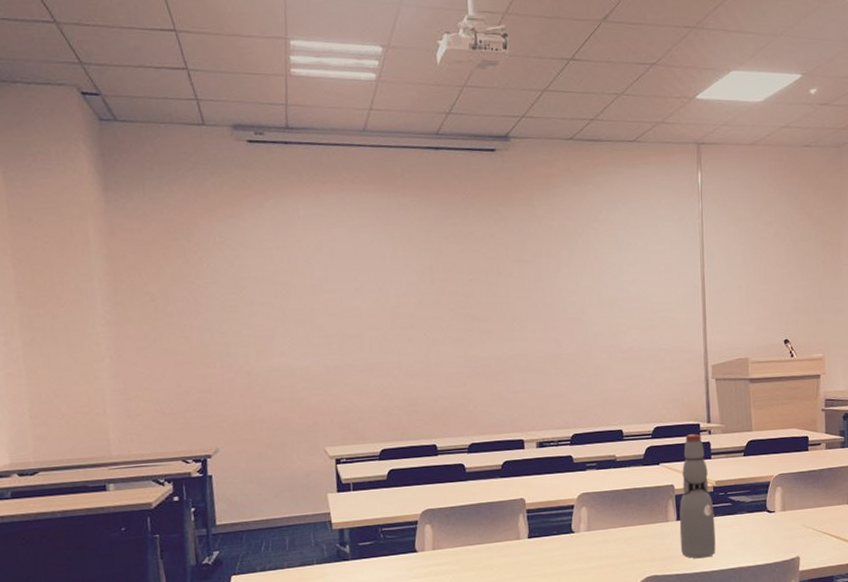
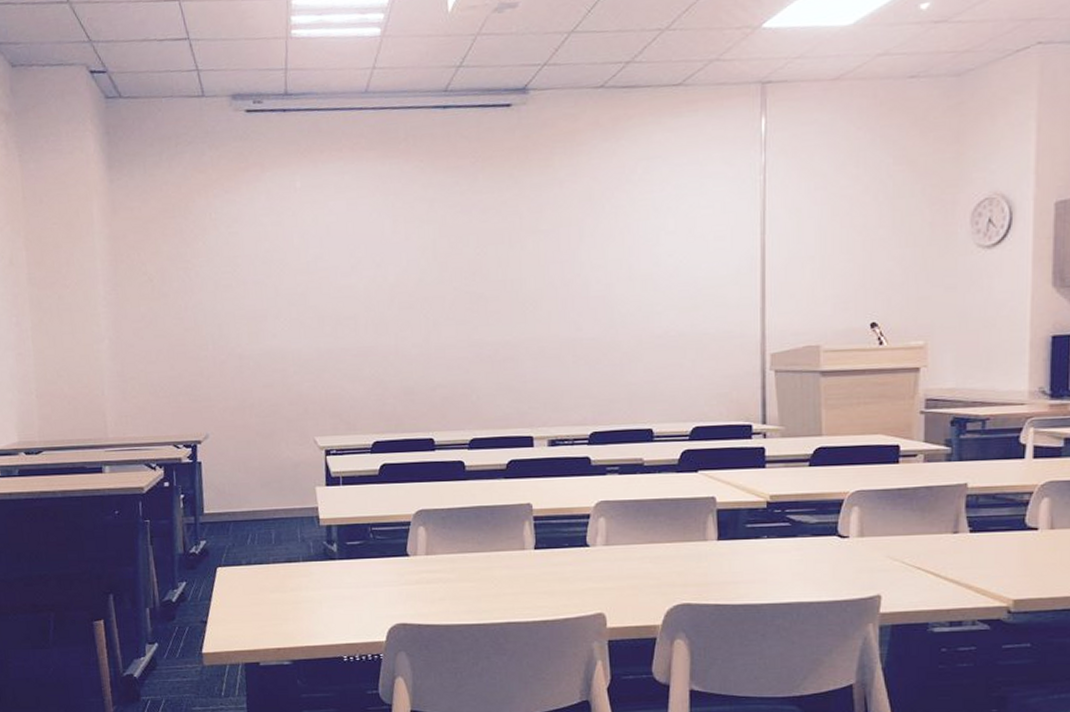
bottle: present [679,434,716,559] -> none [720,437,767,588]

